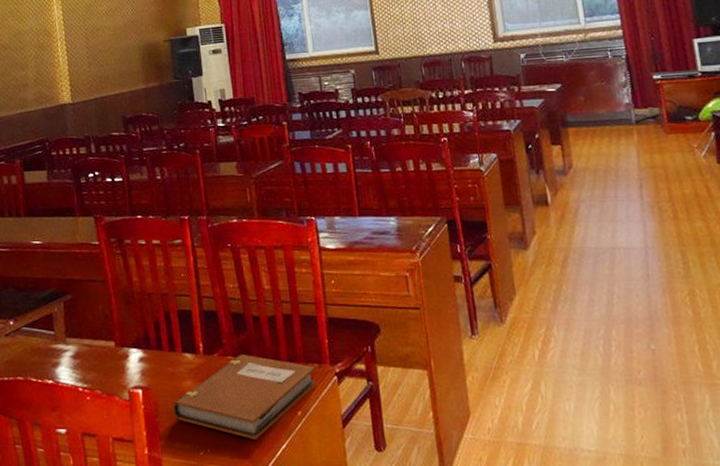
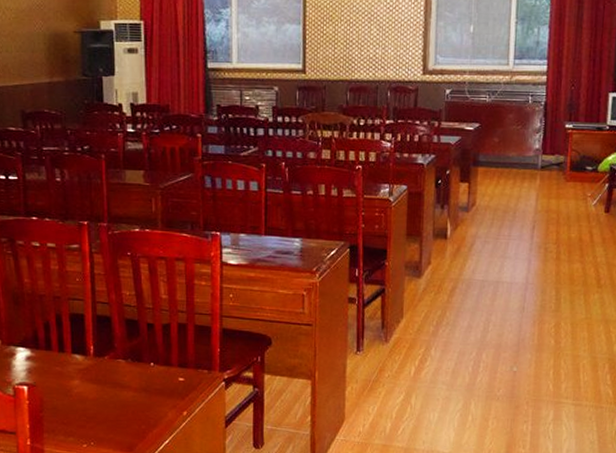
notebook: present [173,355,317,439] -> none [59,359,205,435]

